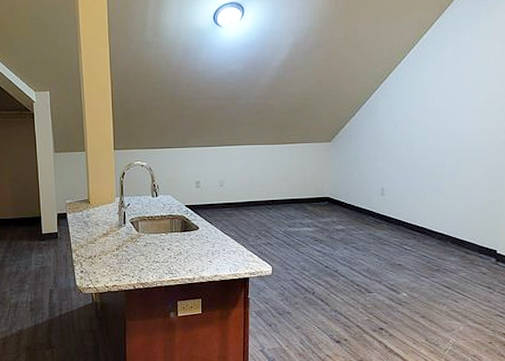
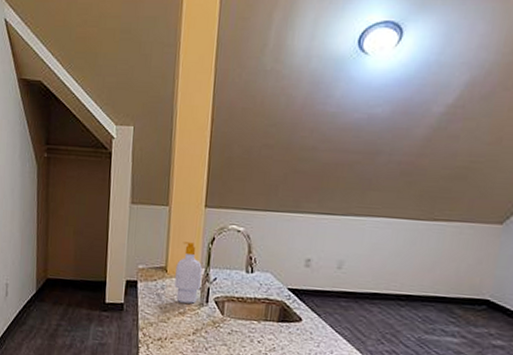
soap bottle: none [97,178,119,226] -> present [174,242,202,304]

